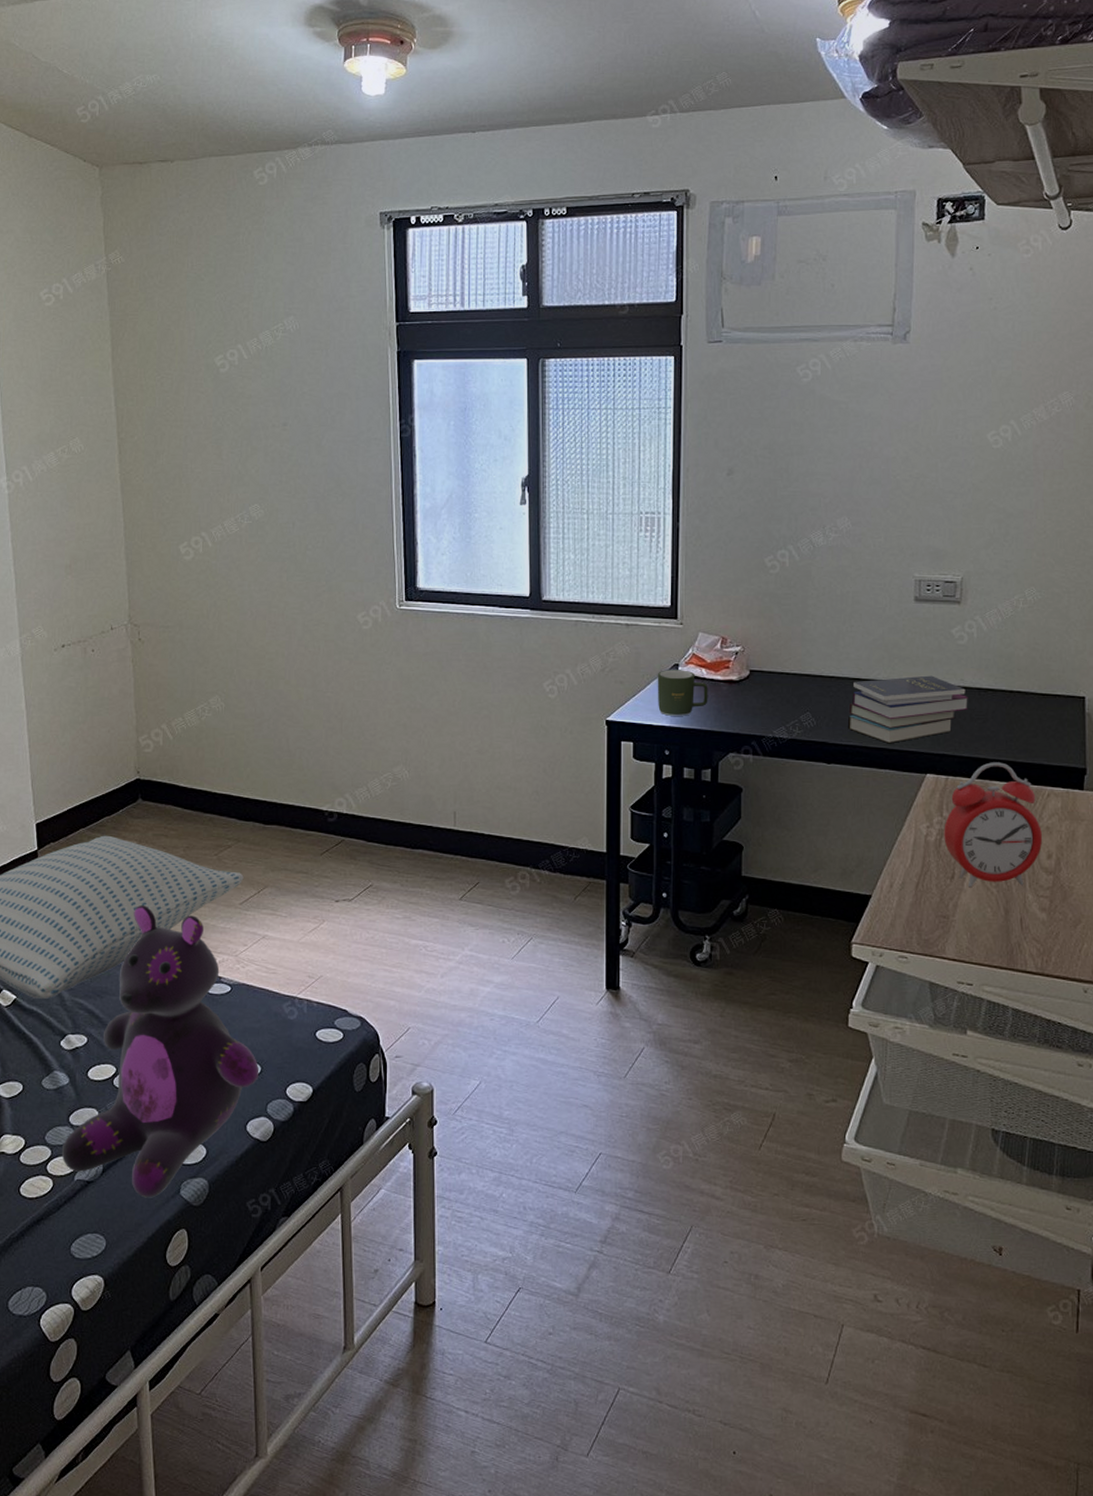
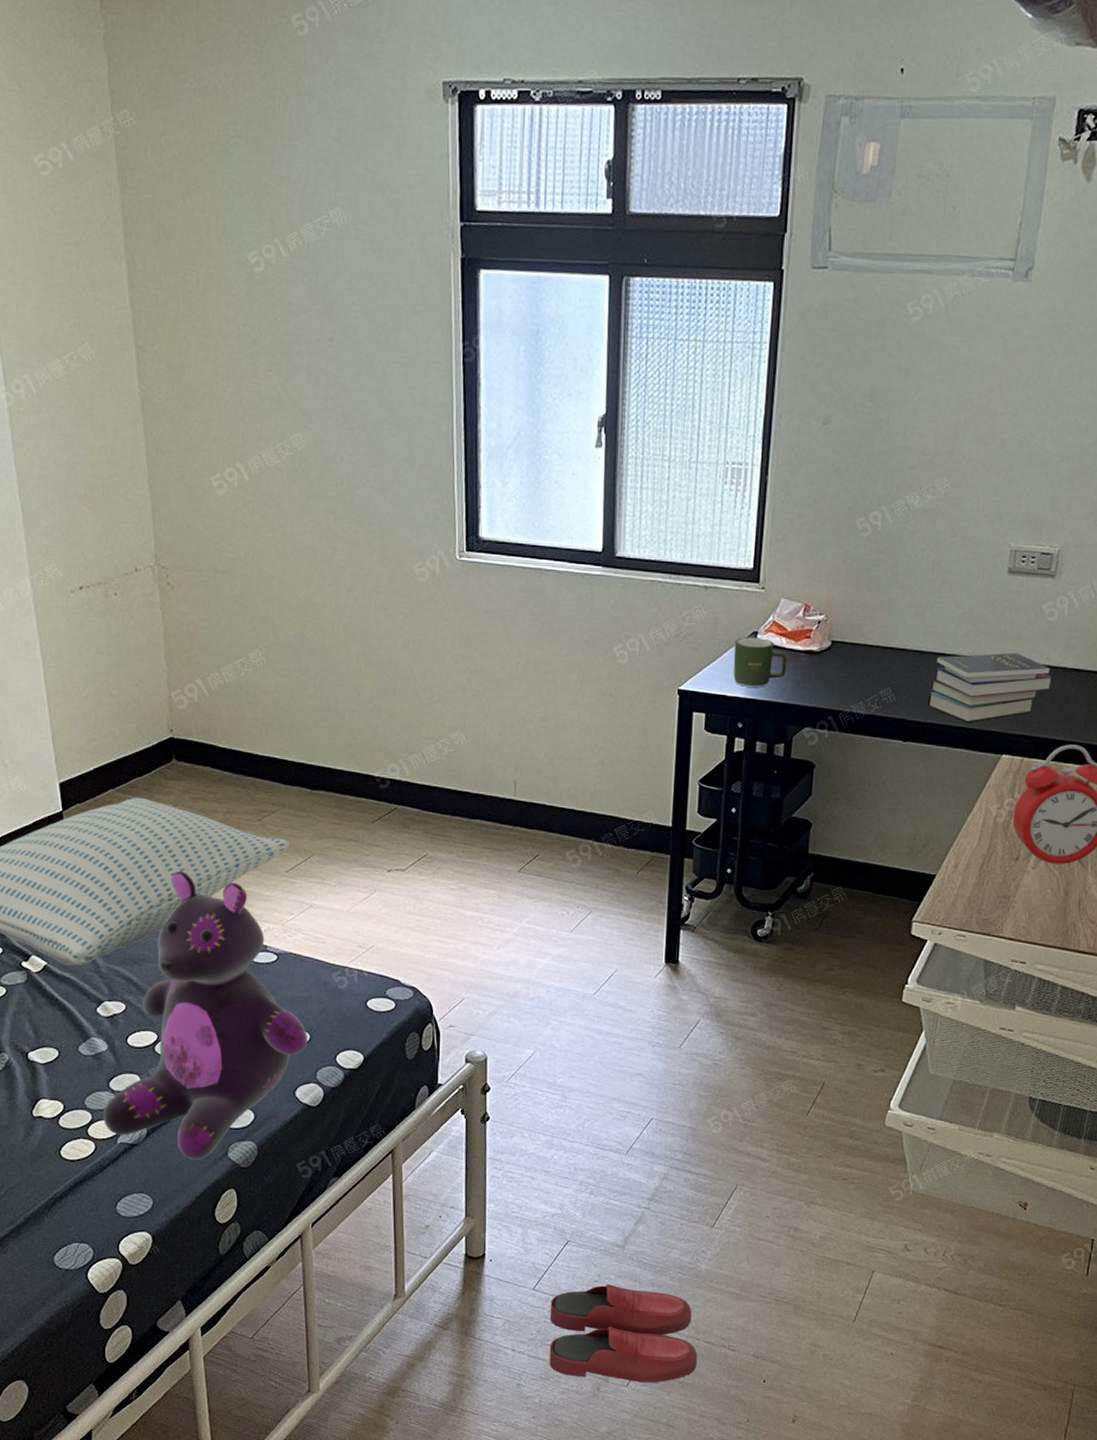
slippers: none [503,1336,661,1453] -> present [549,1283,698,1383]

